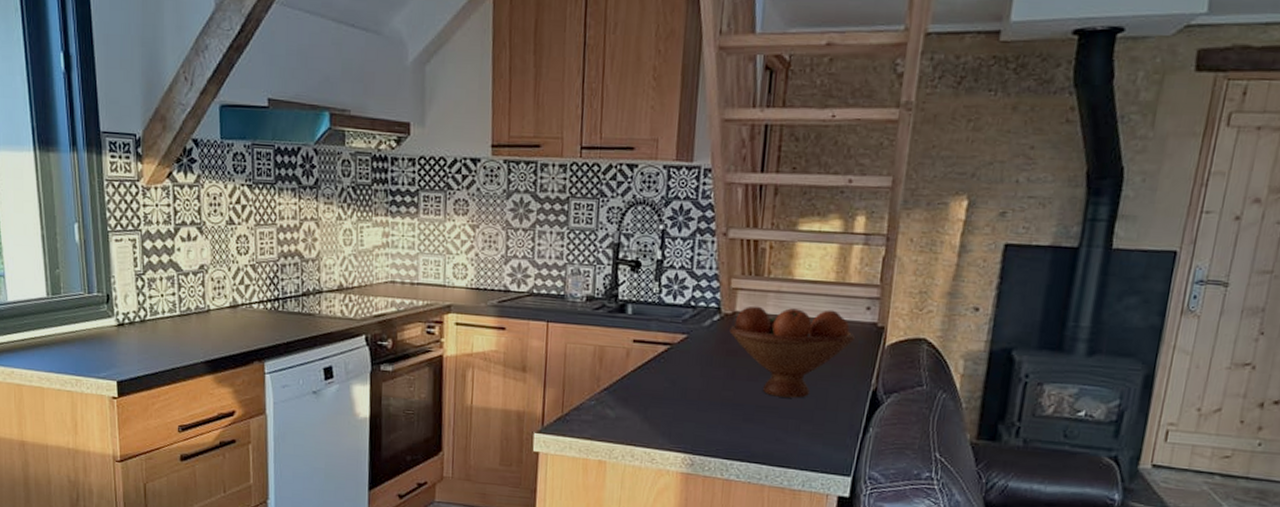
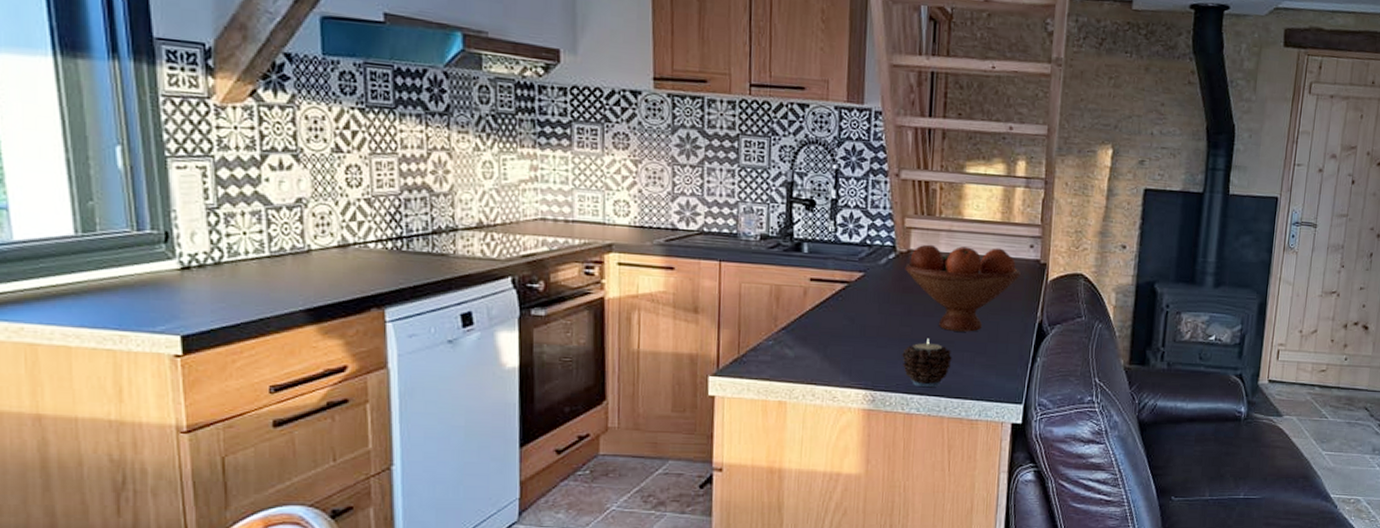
candle: none [723,403,776,455] -> present [902,338,952,388]

